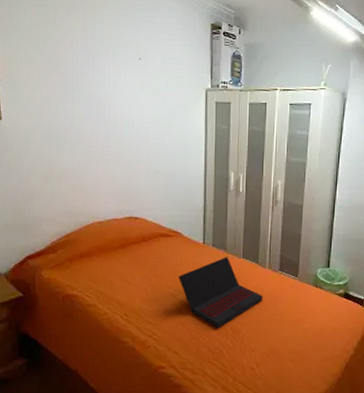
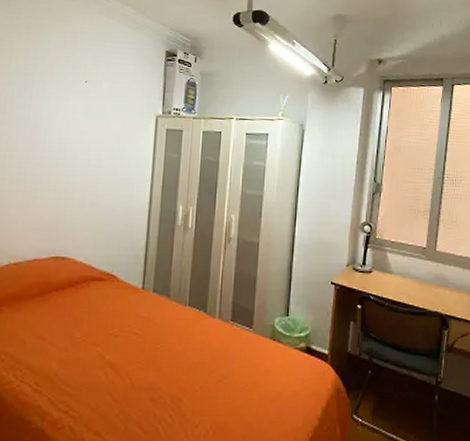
laptop: present [178,256,263,328] -> none [109,303,211,397]

